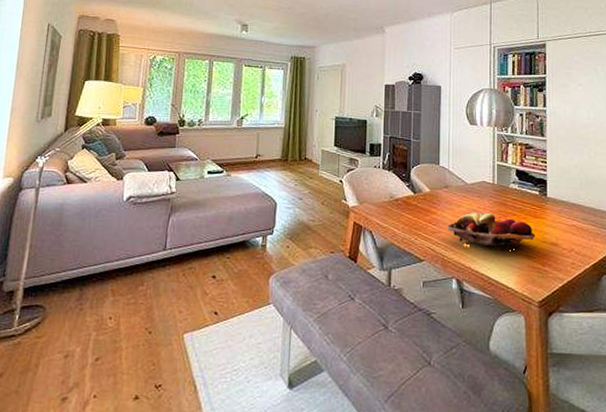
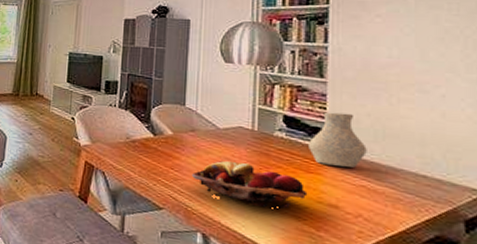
vase: none [535,165,576,211] -> present [309,112,367,168]

